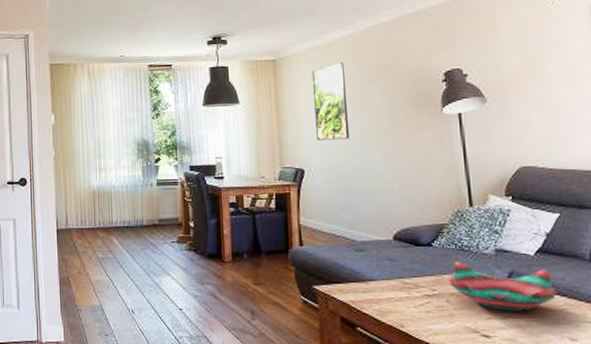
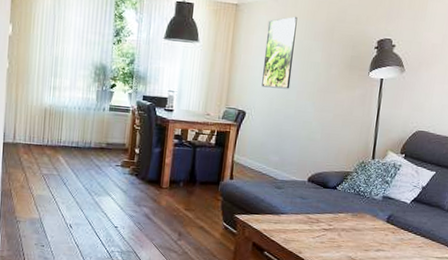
decorative bowl: present [448,261,555,312] -> none [343,203,418,247]

